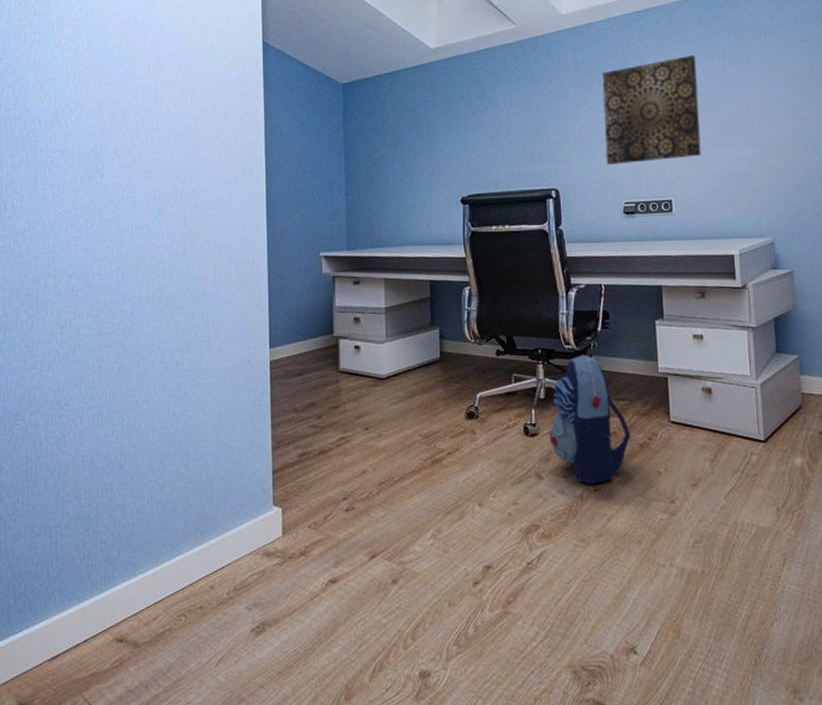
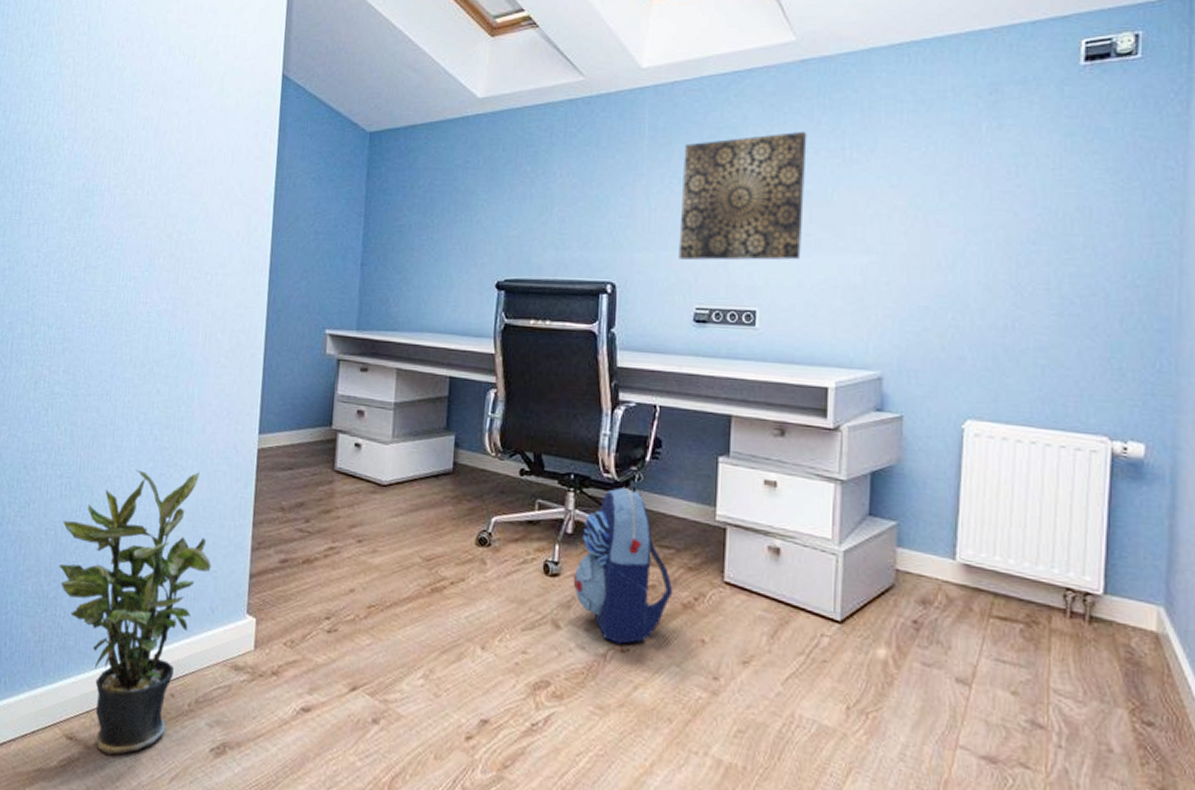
potted plant: none [97,388,238,651] -> present [59,469,212,756]

